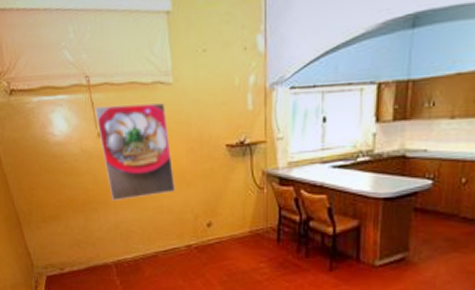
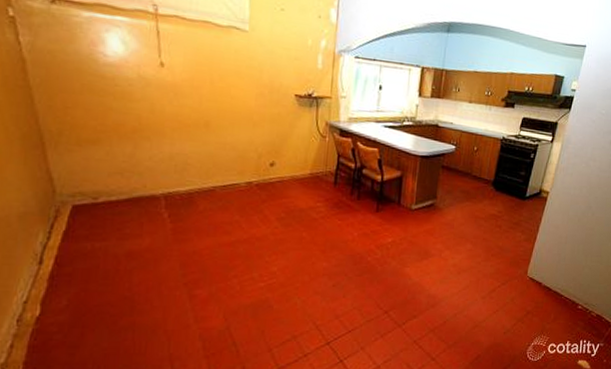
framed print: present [95,103,175,201] -> none [160,36,241,132]

